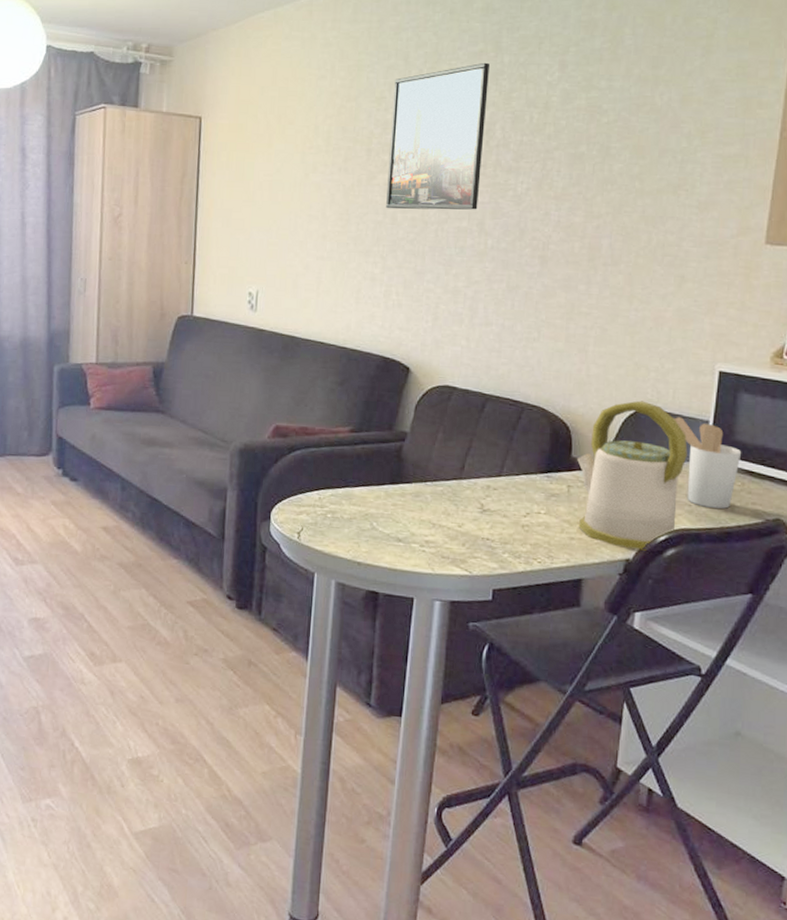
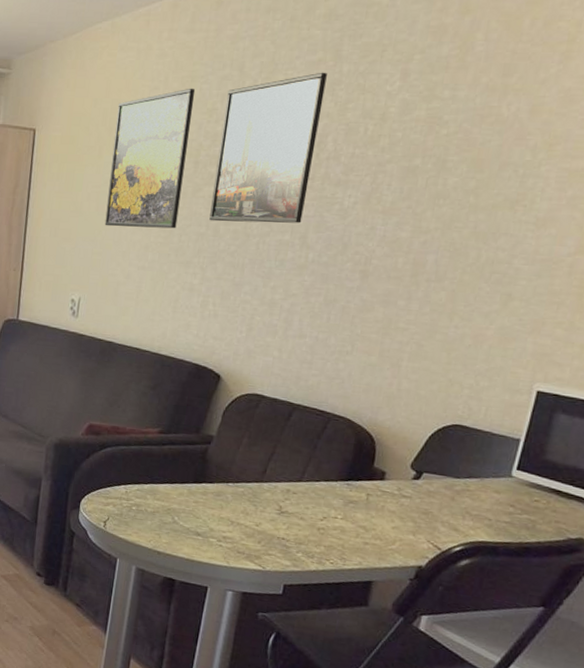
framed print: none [279,76,363,217] -> present [104,88,196,229]
kettle: present [577,400,688,551] -> none [374,416,495,559]
utensil holder: present [673,417,742,509] -> none [482,434,551,525]

